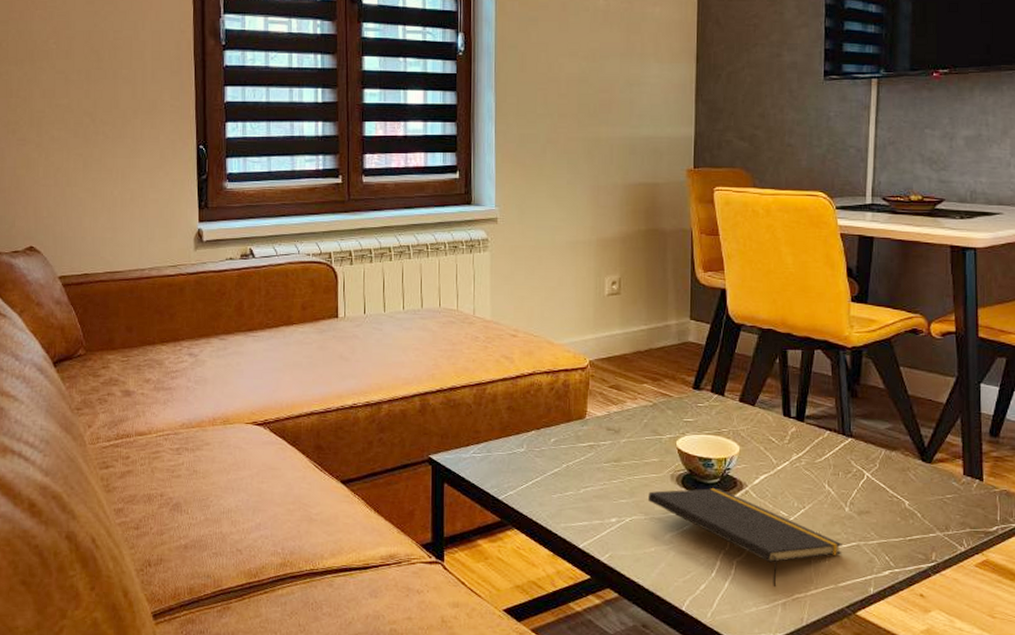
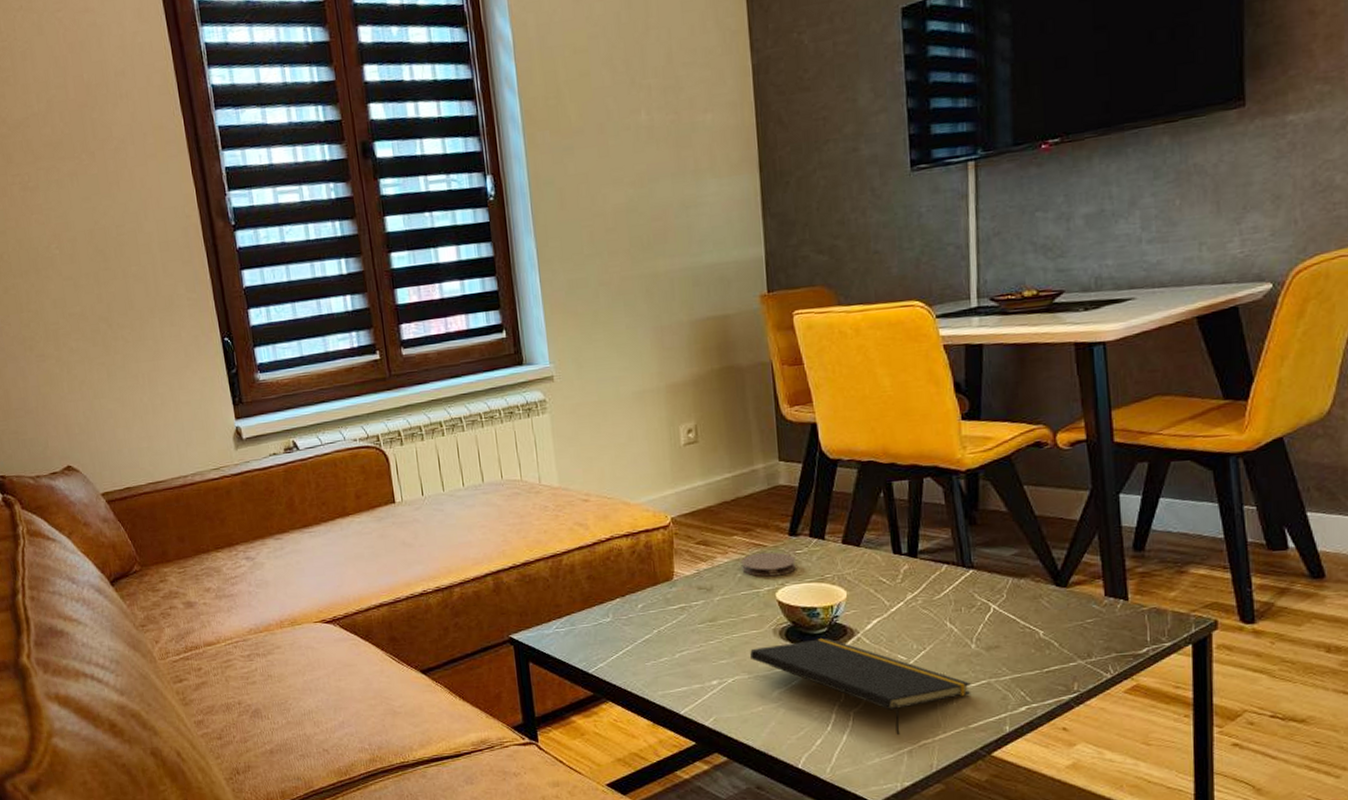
coaster: none [648,402,697,426] -> present [741,552,796,577]

